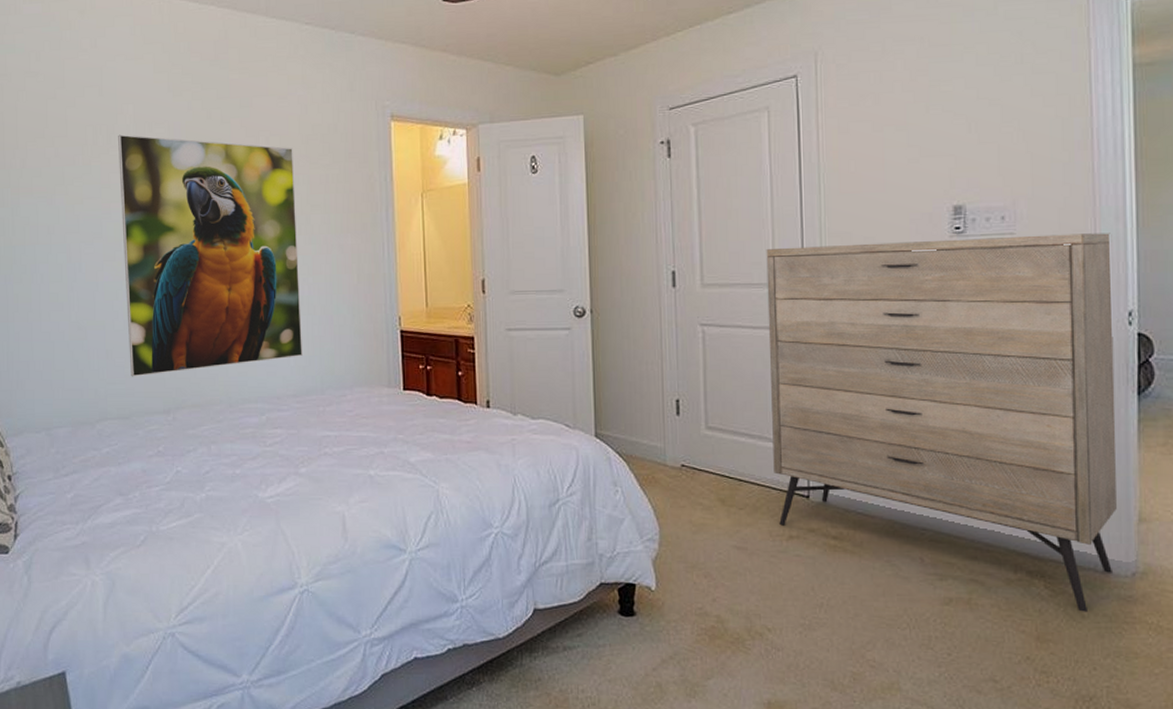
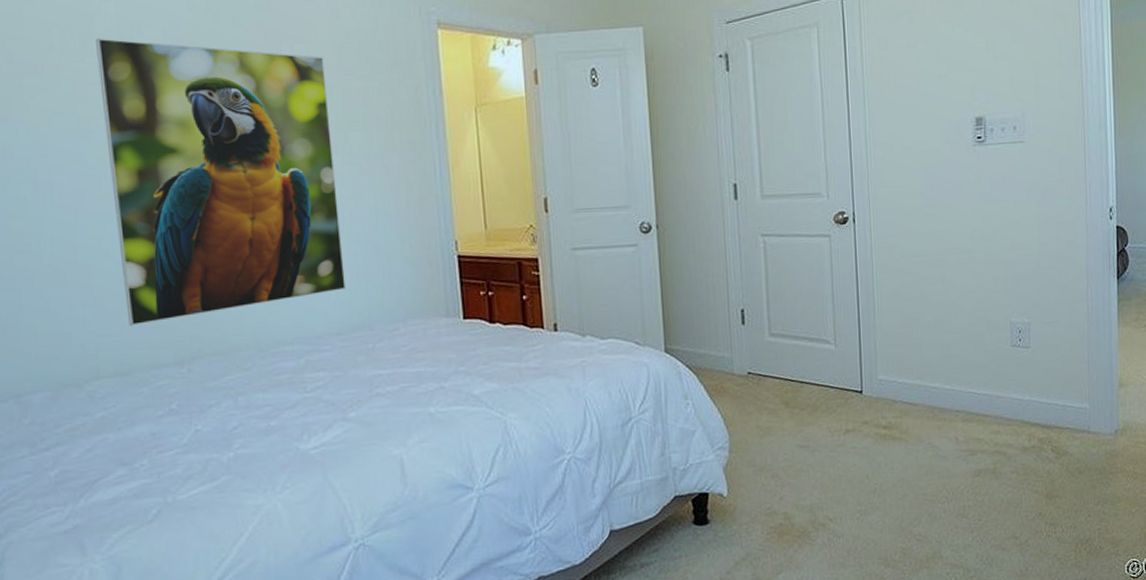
dresser: present [766,233,1117,612] -> none [819,140,1103,469]

